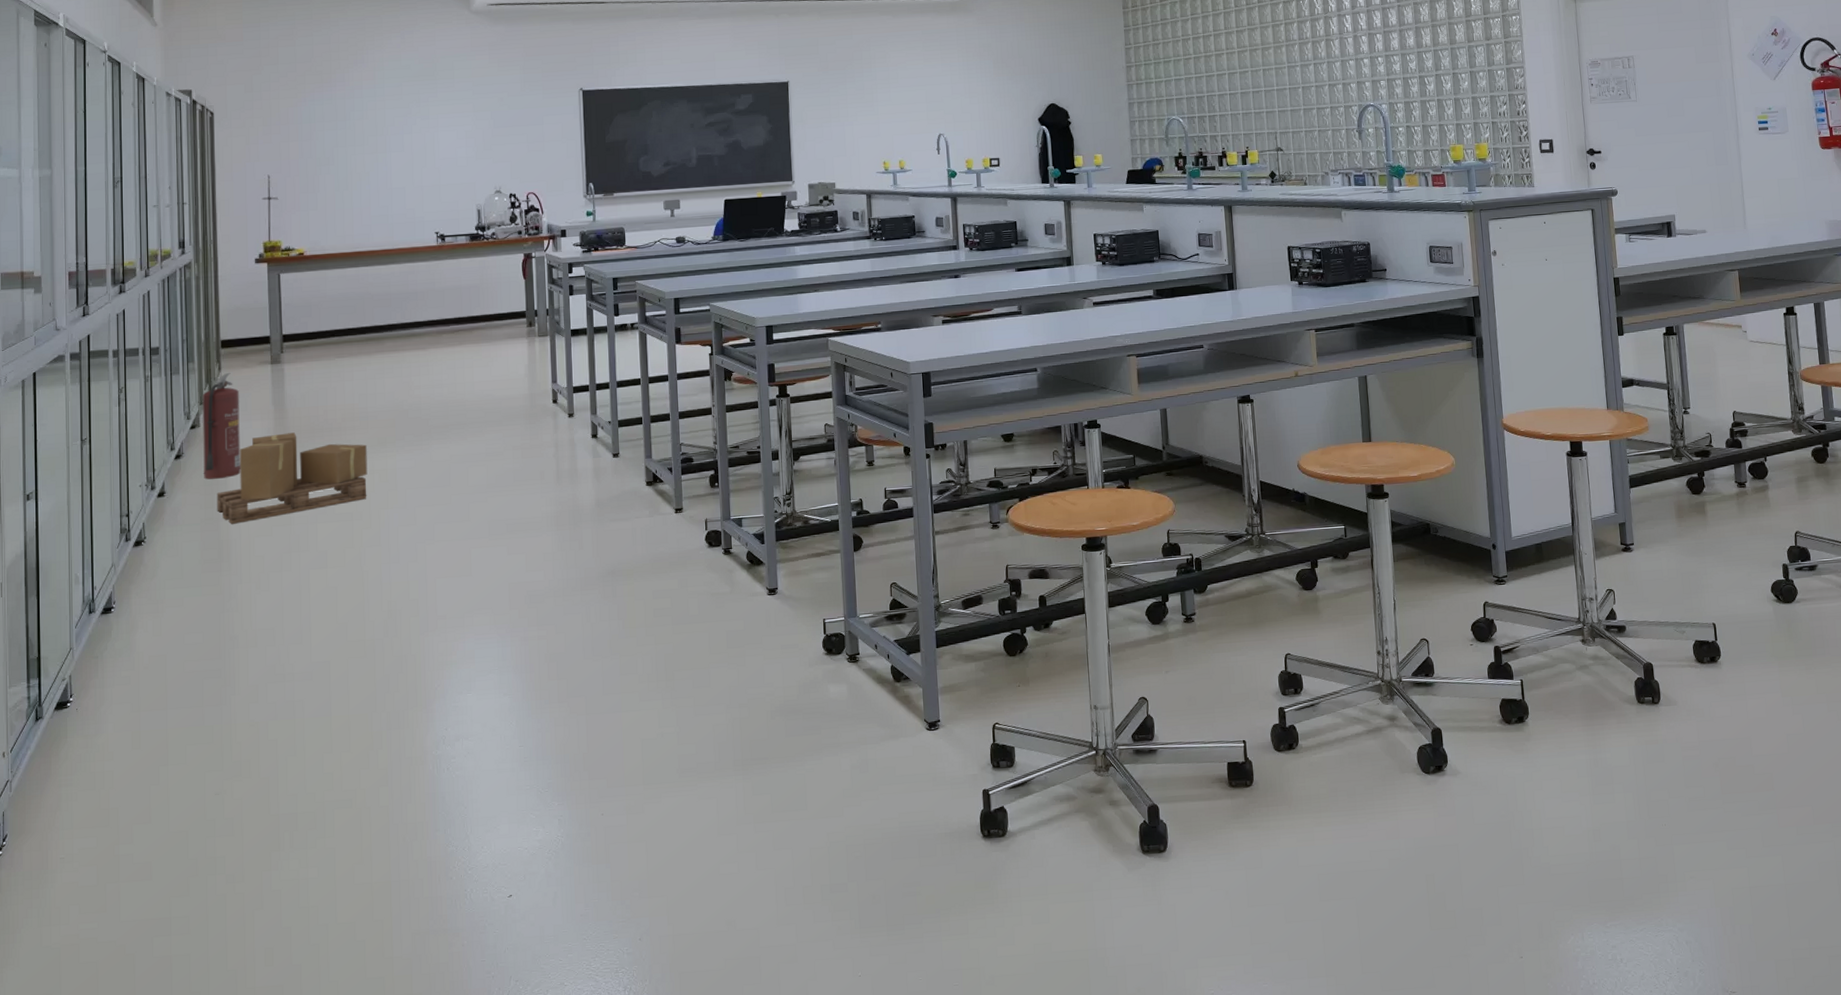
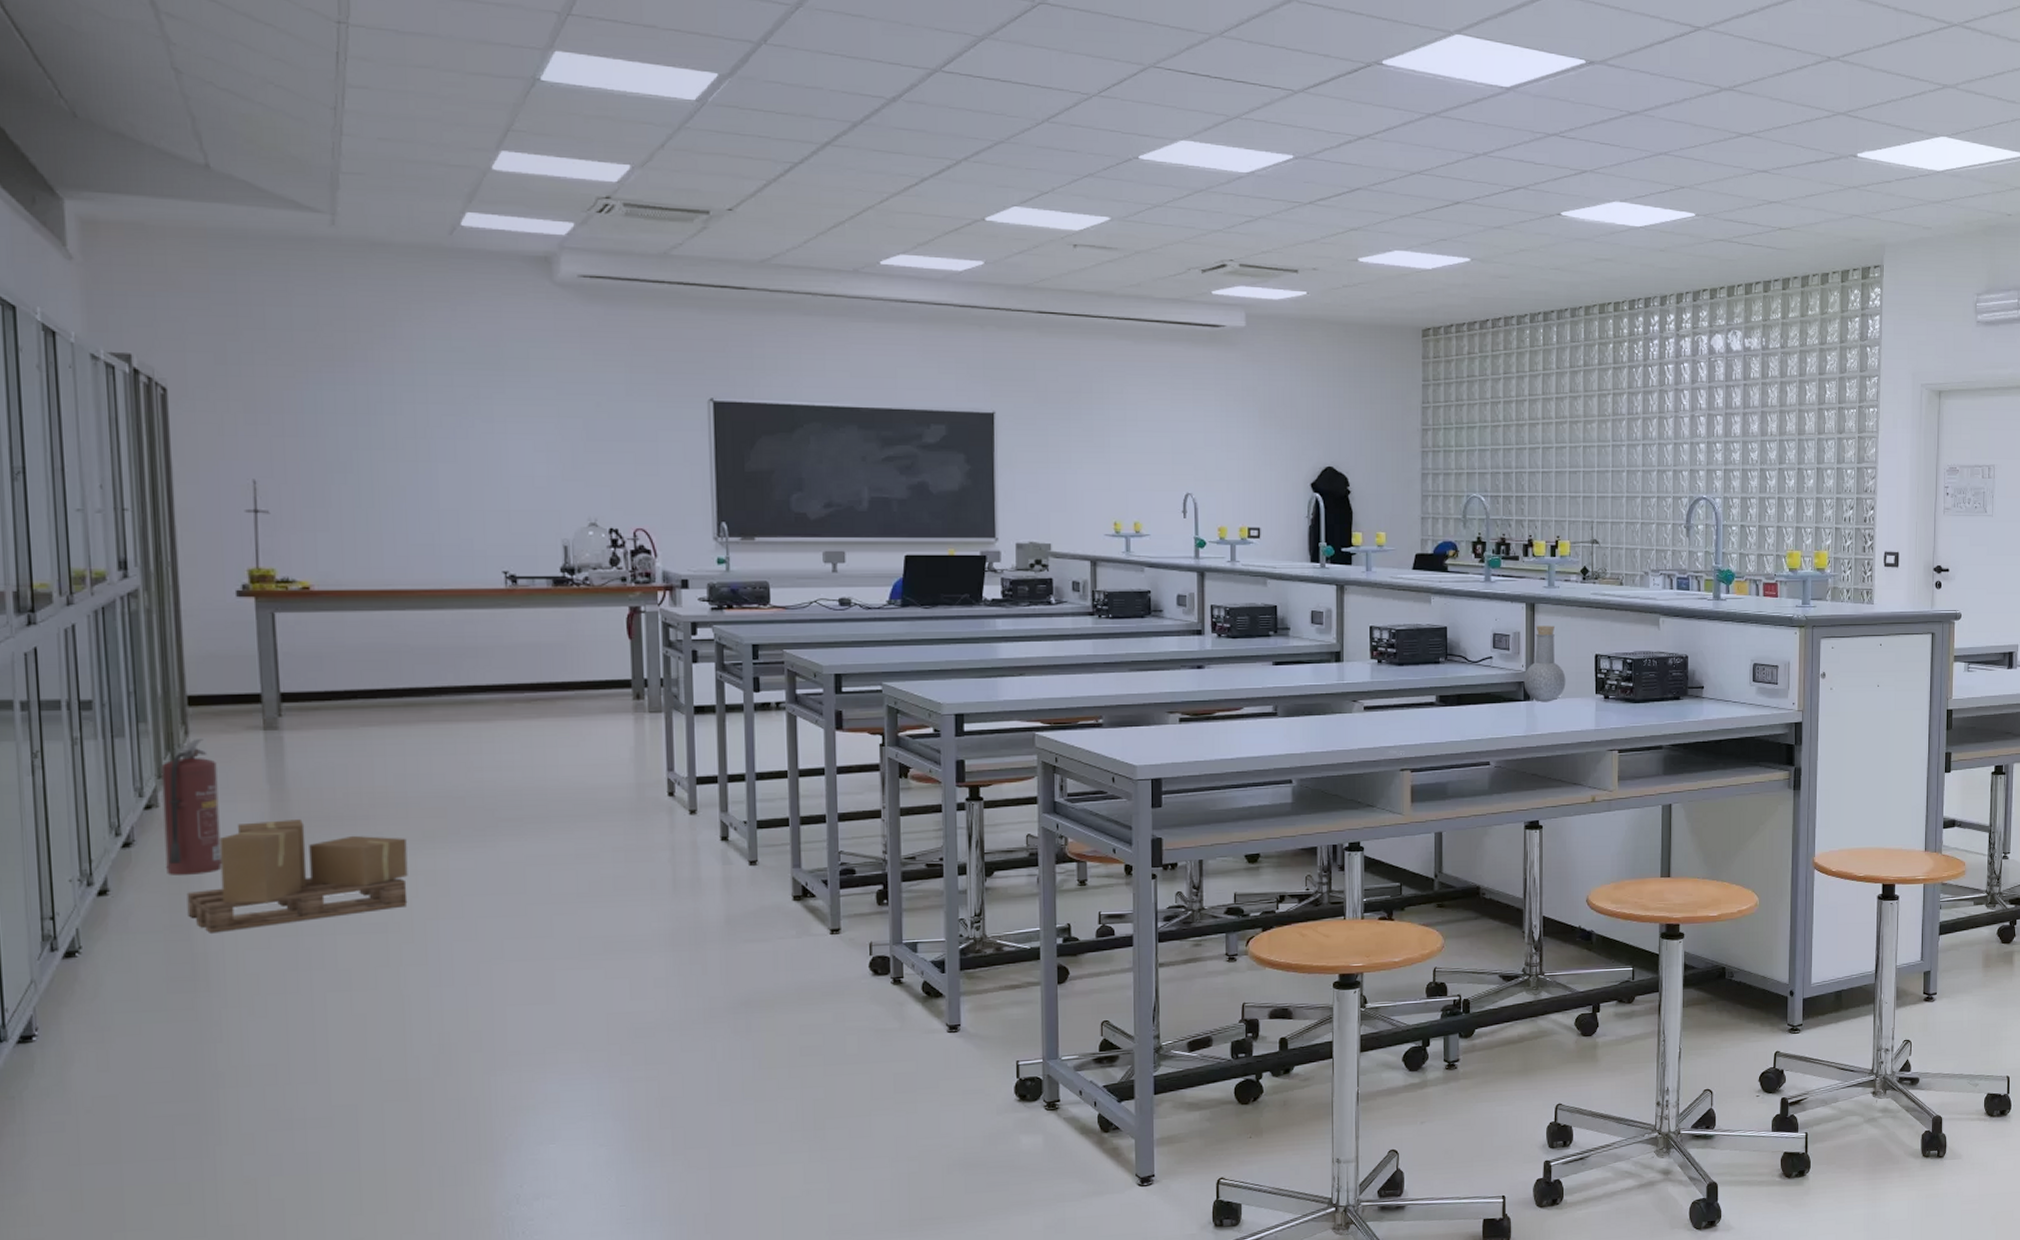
flask: none [1227,223,1264,291] -> present [1523,625,1566,702]

